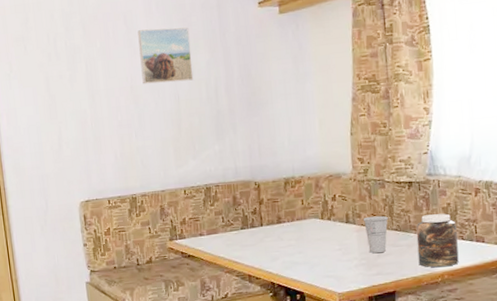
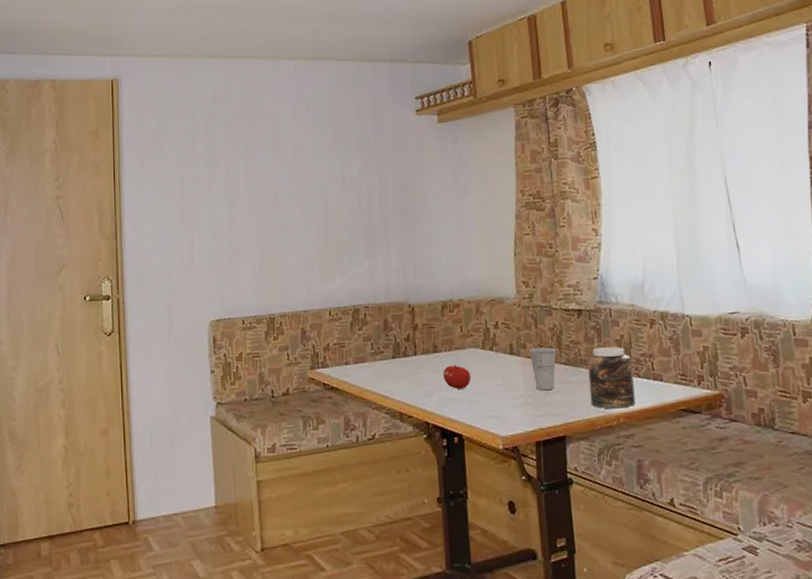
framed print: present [137,27,194,85] -> none [285,132,344,192]
fruit: none [286,233,312,254] -> present [443,365,472,389]

